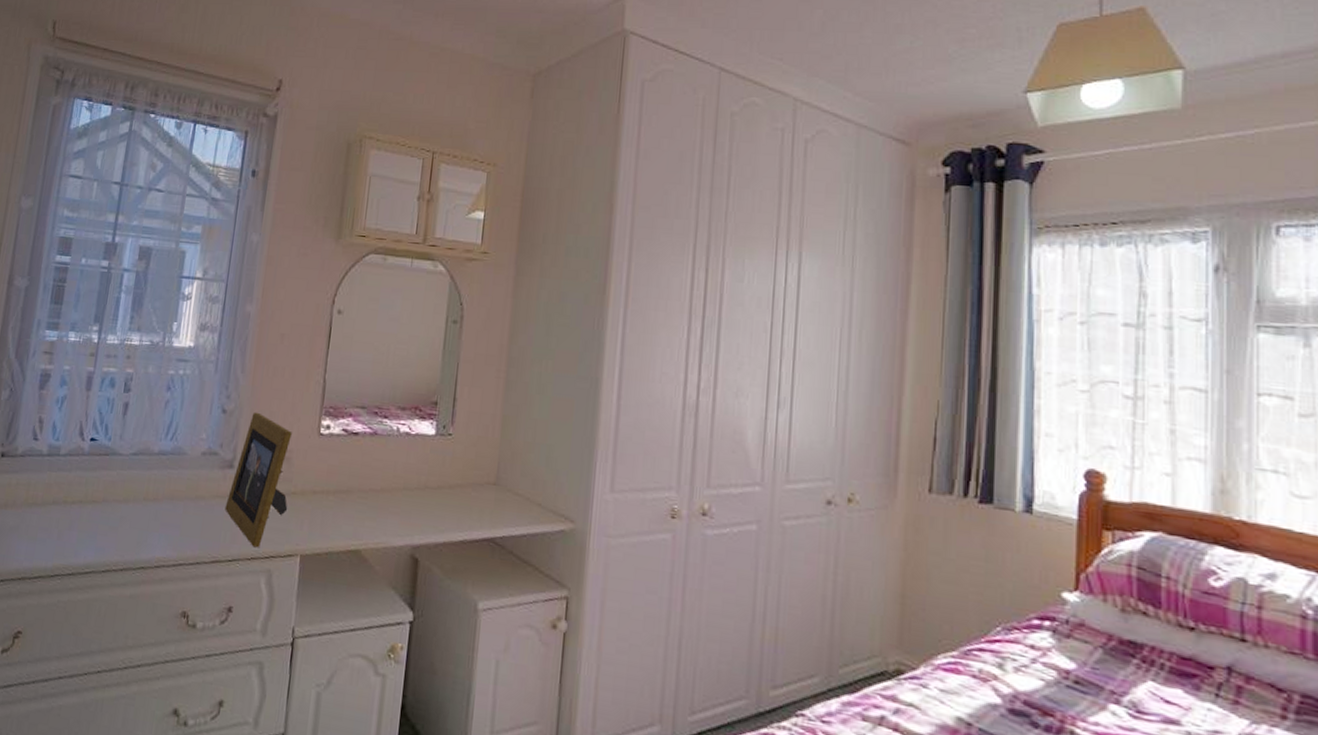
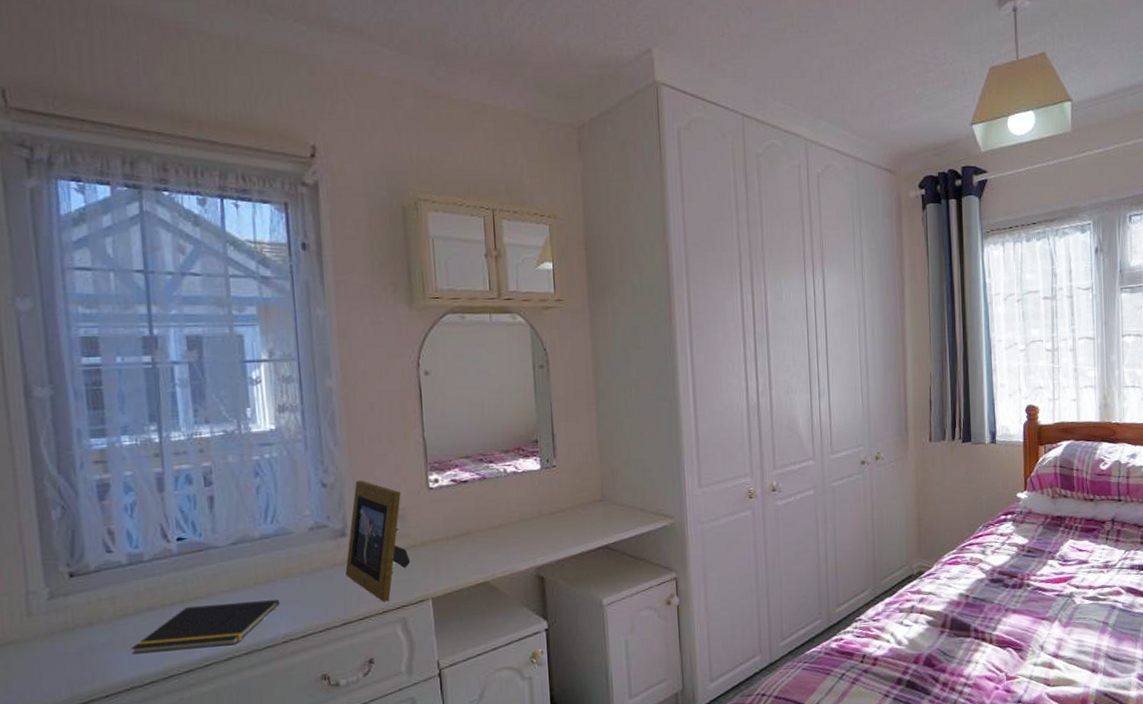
notepad: none [31,509,162,558] -> present [131,599,280,654]

